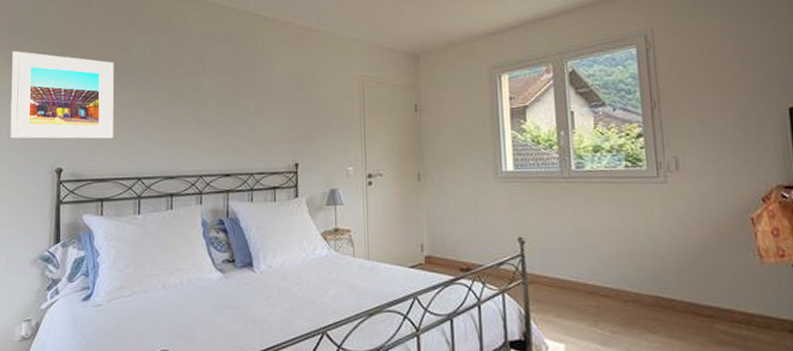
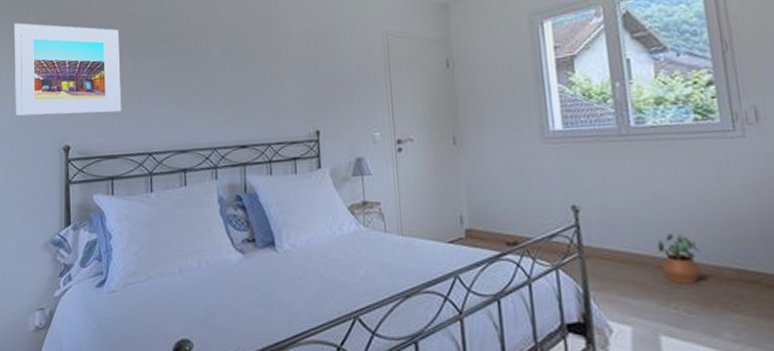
potted plant: none [589,265,625,308] -> present [657,234,701,284]

